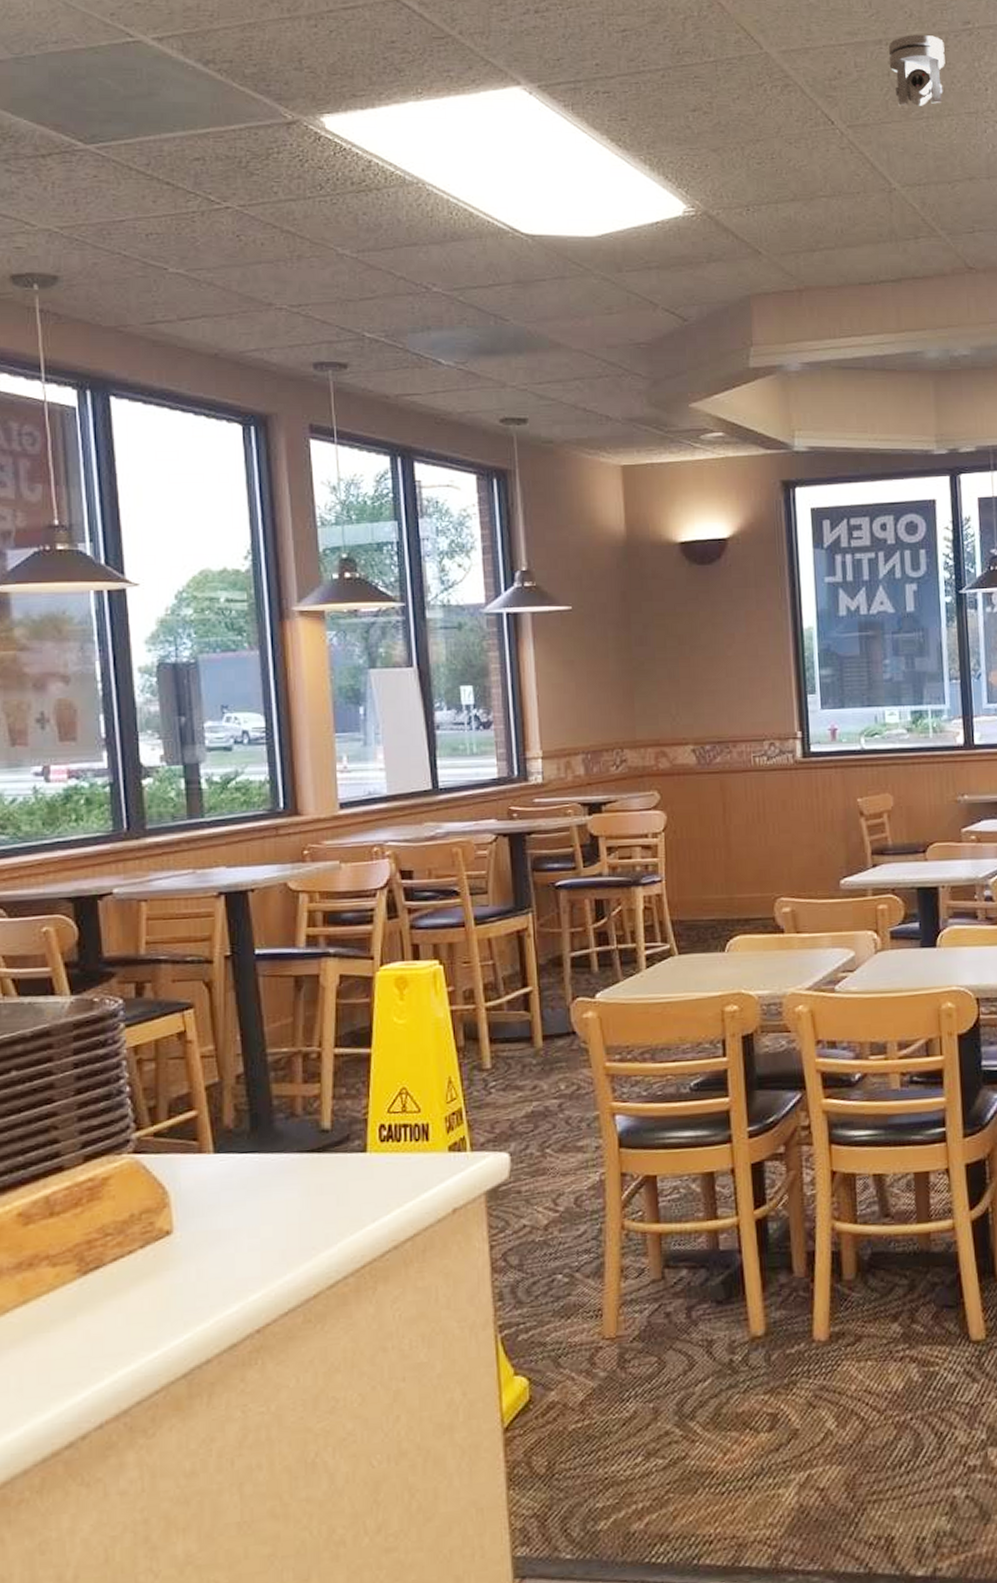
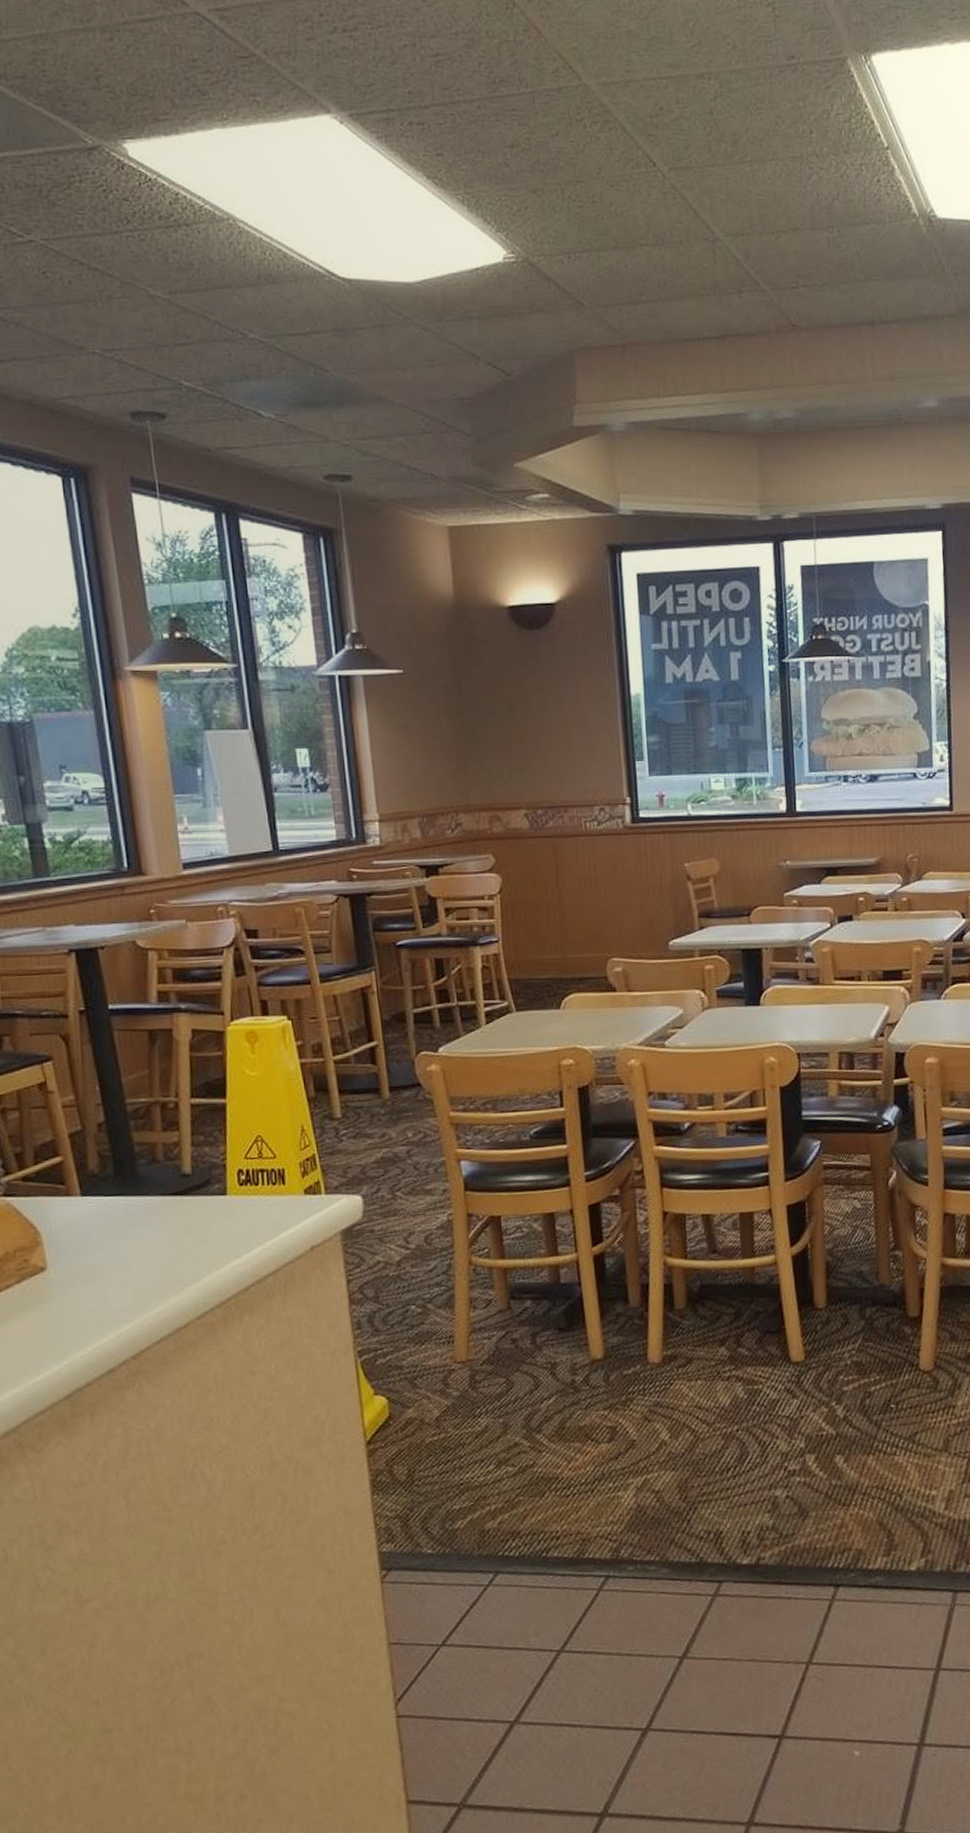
security camera: present [888,34,945,106] -> none [710,68,769,149]

